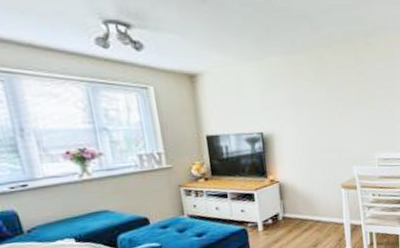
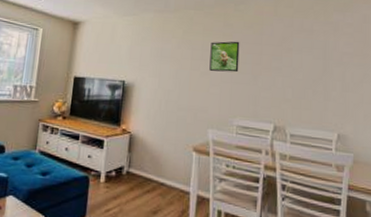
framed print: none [345,77,375,110] -> present [209,41,240,73]

